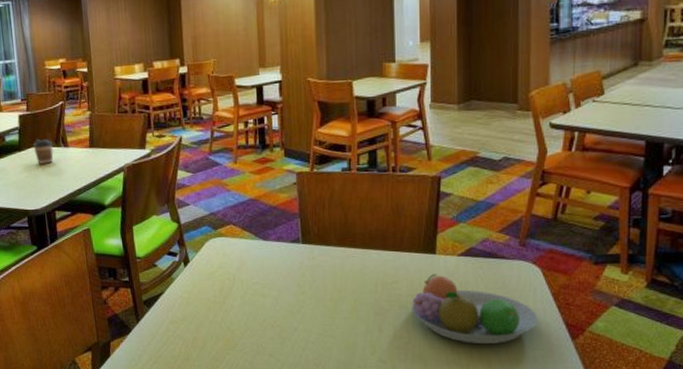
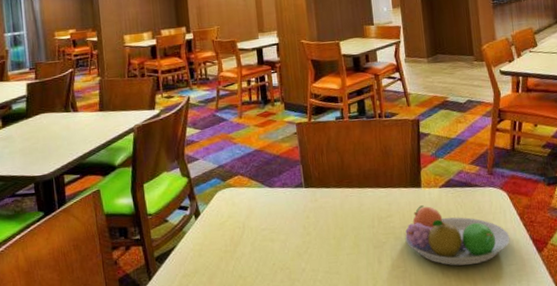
coffee cup: present [33,138,54,164] -> none [41,105,62,130]

